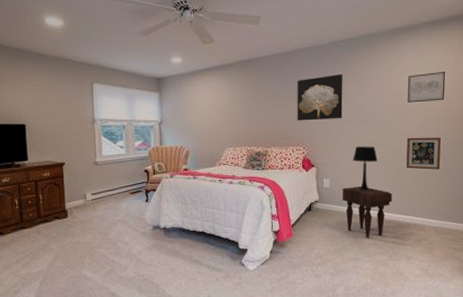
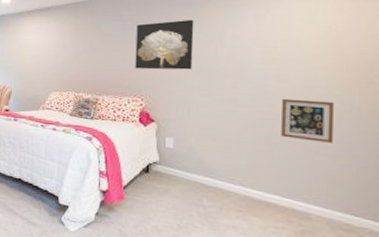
nightstand: present [342,187,392,238] -> none [190,150,260,218]
table lamp: present [353,146,378,191] -> none [205,103,240,159]
wall art: present [407,71,446,103] -> none [282,20,339,57]

